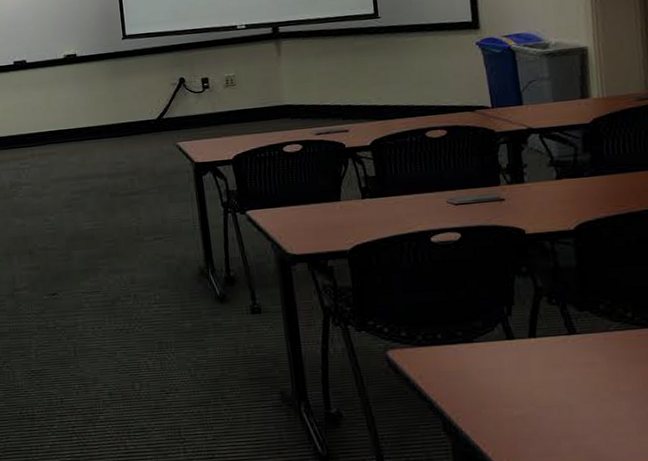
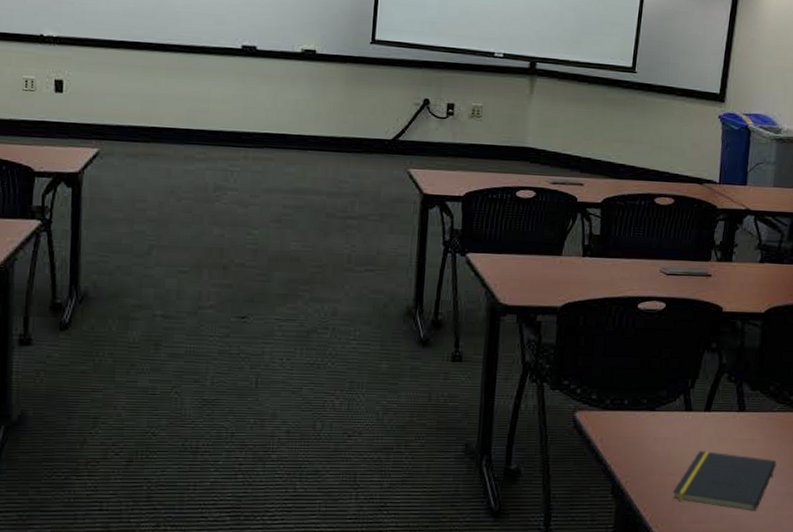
notepad: none [511,379,628,440] -> present [672,451,777,511]

